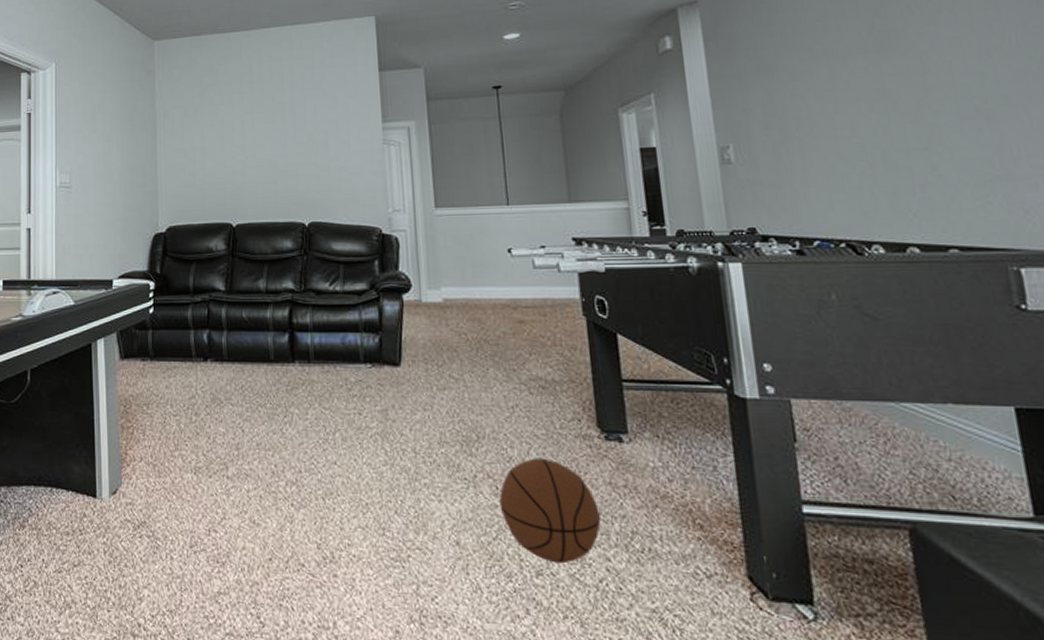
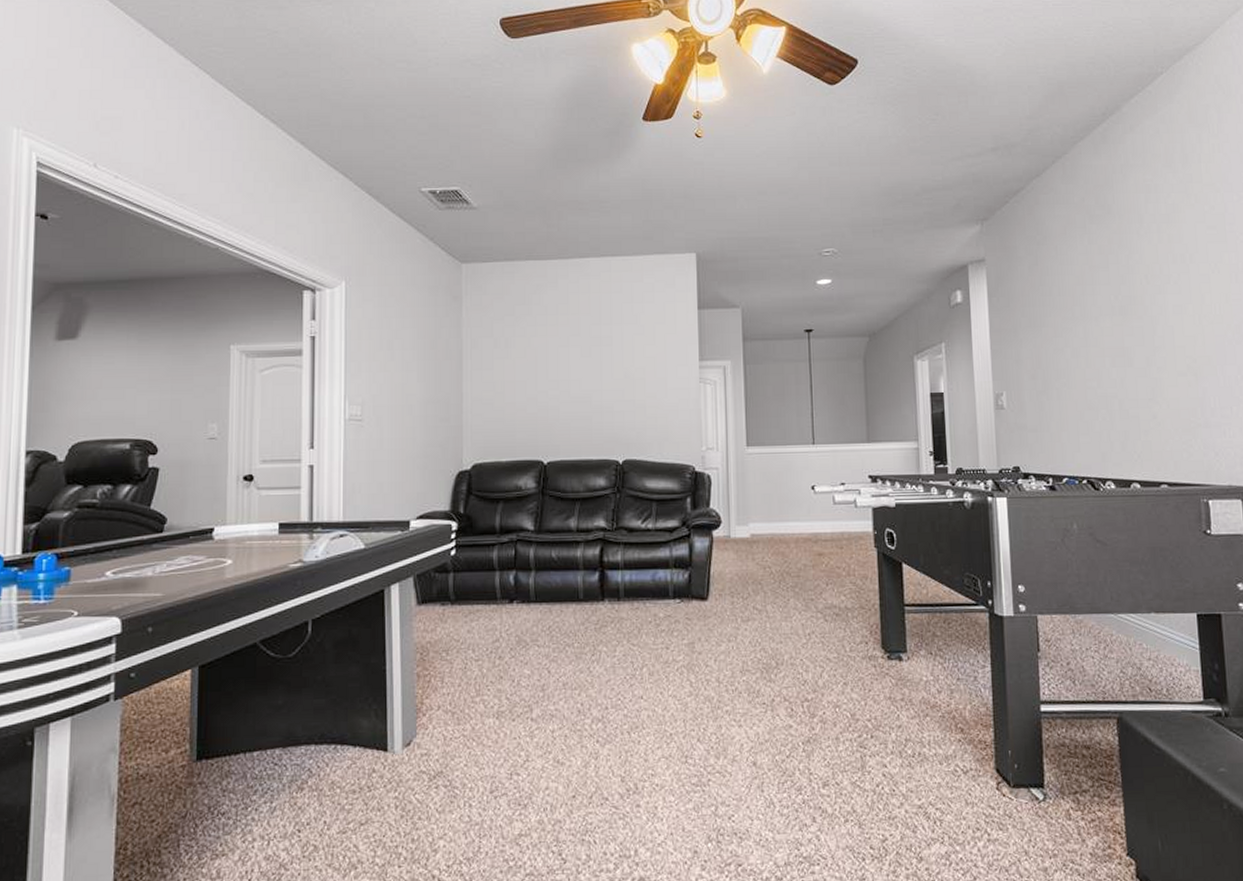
basketball: present [499,458,601,564] -> none [793,679,880,774]

